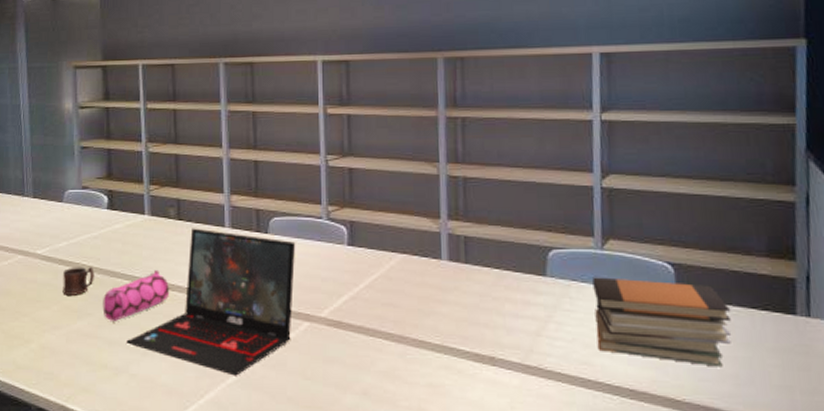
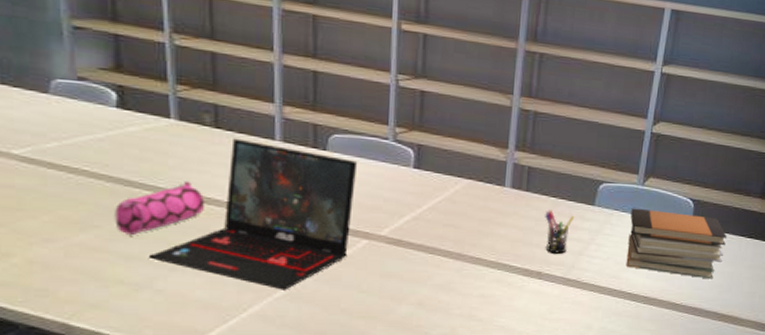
mug: present [62,267,94,295] -> none [55,172,101,205]
pen holder: none [488,283,525,335] -> present [544,210,575,254]

